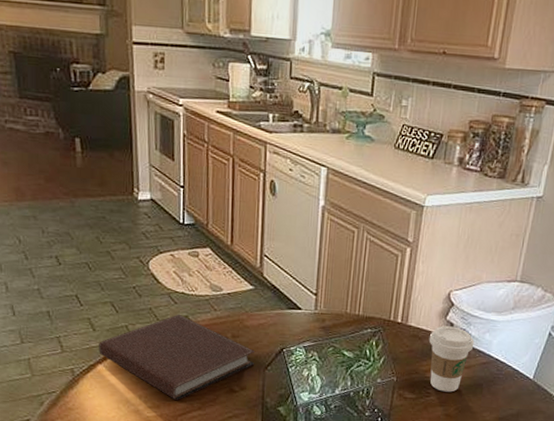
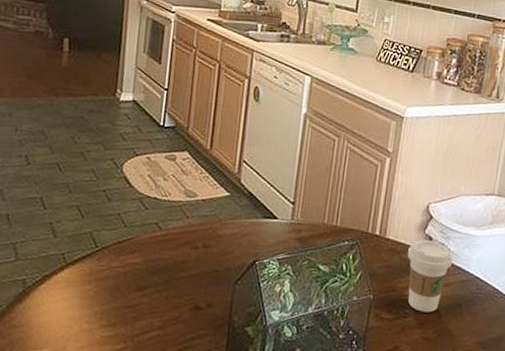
notebook: present [99,314,255,400] -> none [56,220,225,318]

